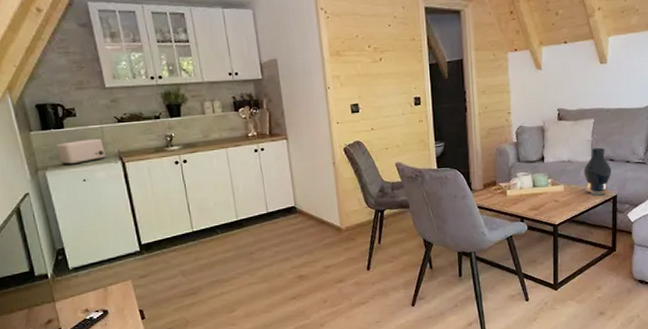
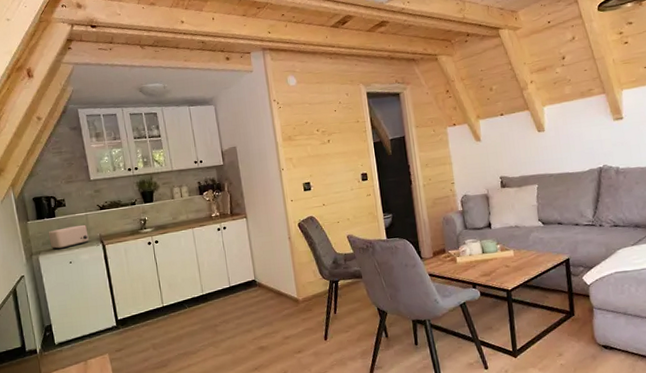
vase: present [584,147,612,196] -> none [532,212,562,260]

